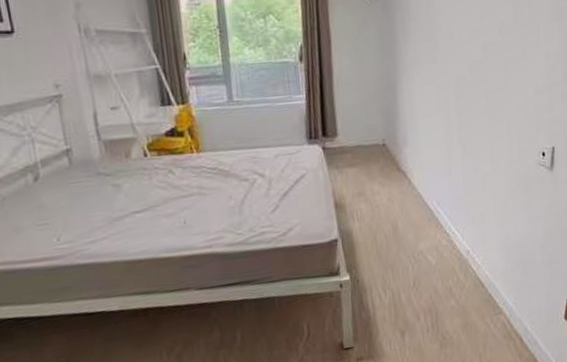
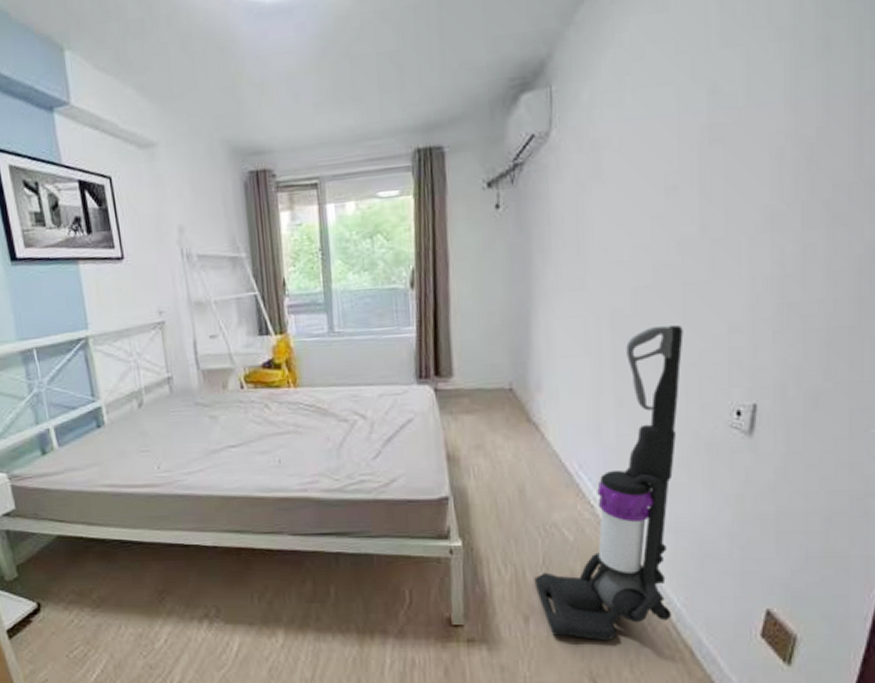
vacuum cleaner: none [407,90,507,343] -> present [534,325,684,641]

